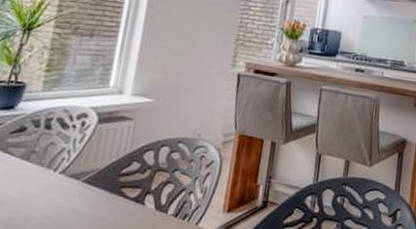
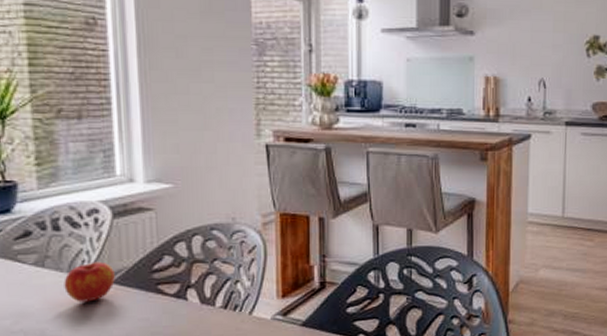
apple: none [40,160,88,197] -> present [64,261,115,302]

